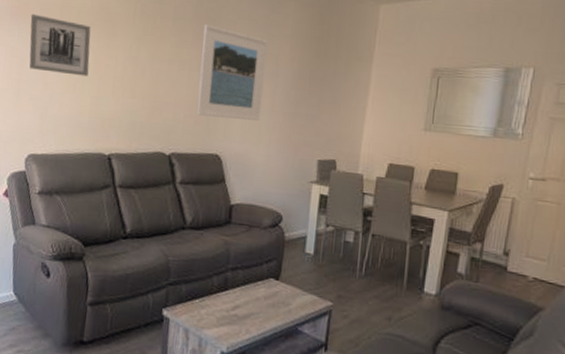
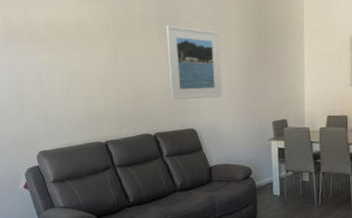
wall art: present [29,13,91,76] -> none [21,35,77,82]

